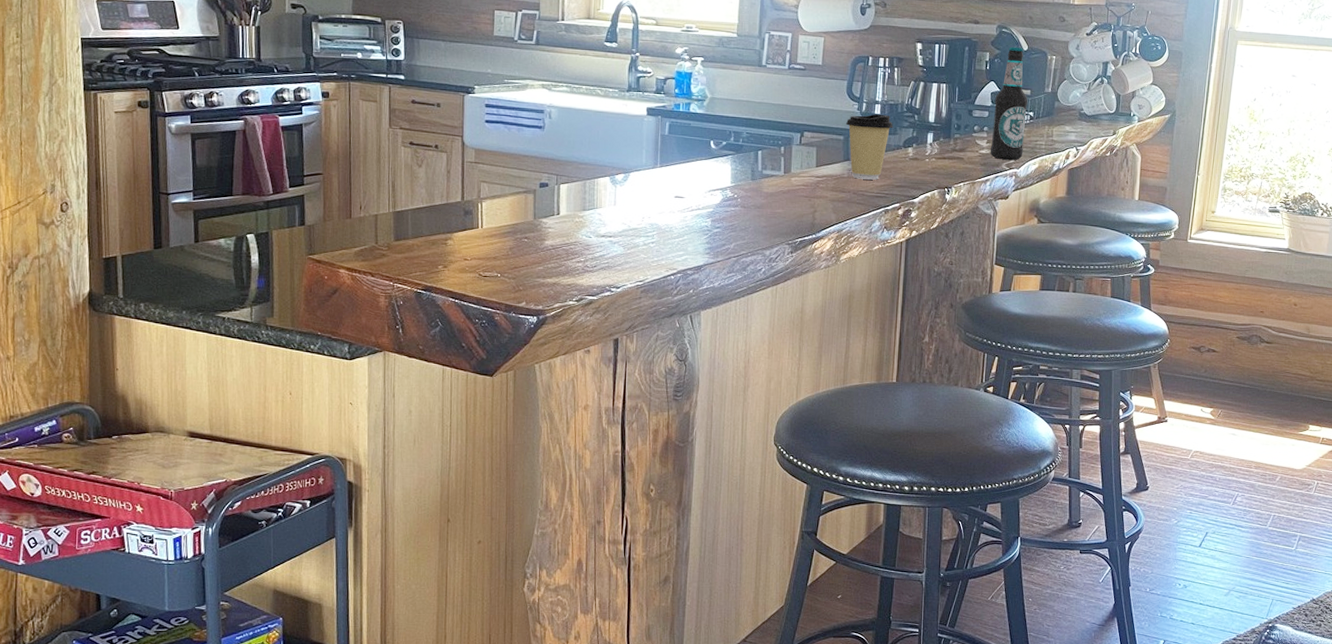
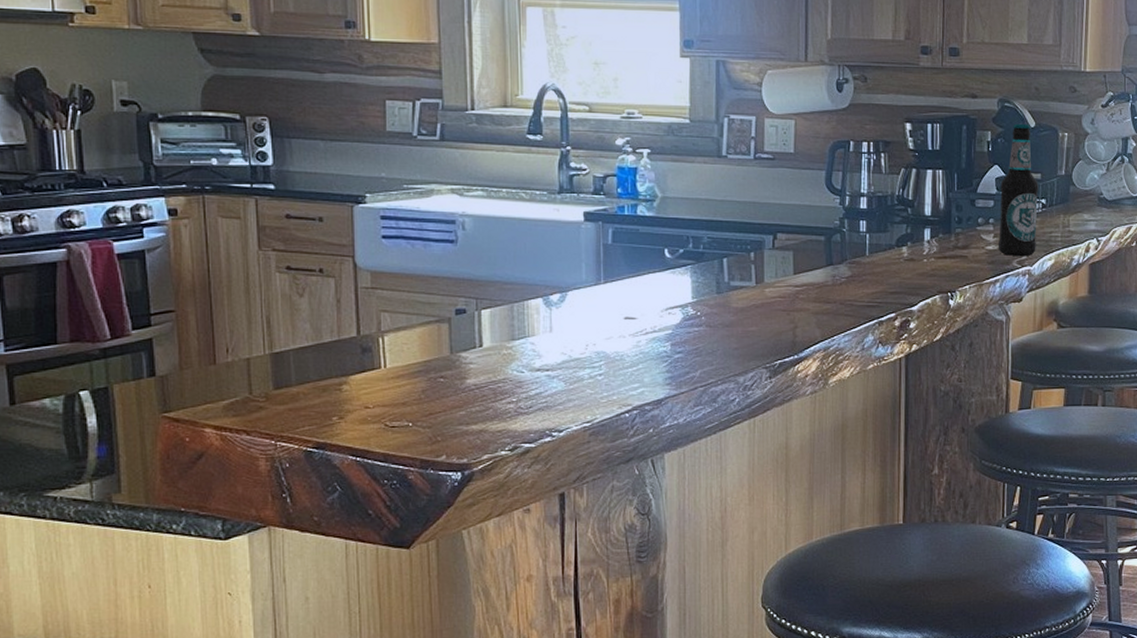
coffee cup: present [845,114,893,180] -> none [826,208,883,287]

